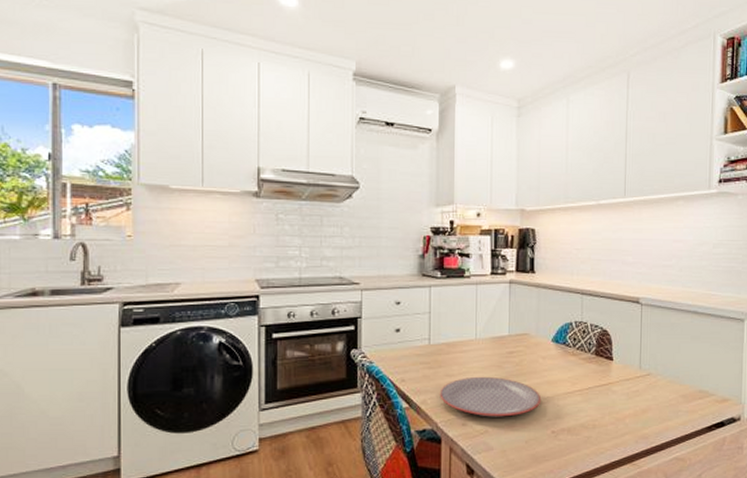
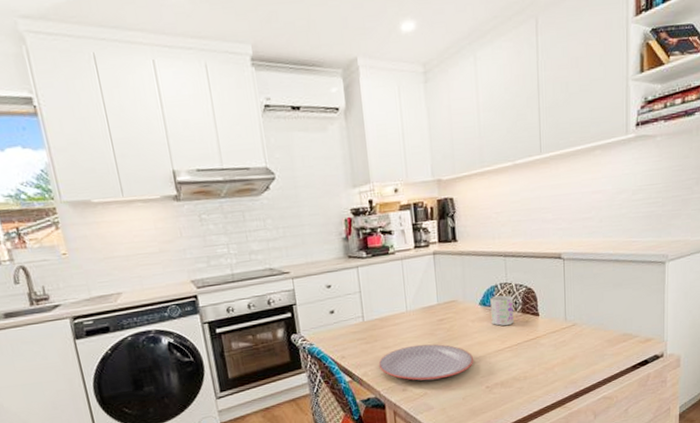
mug: none [563,334,588,367] -> present [490,295,514,326]

